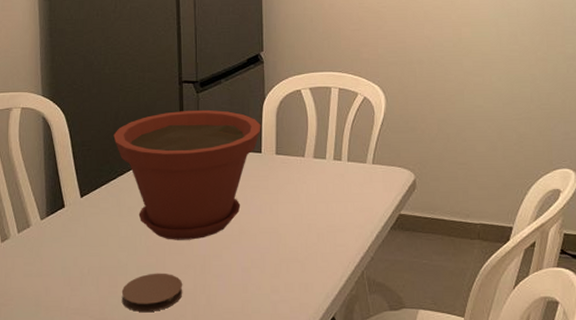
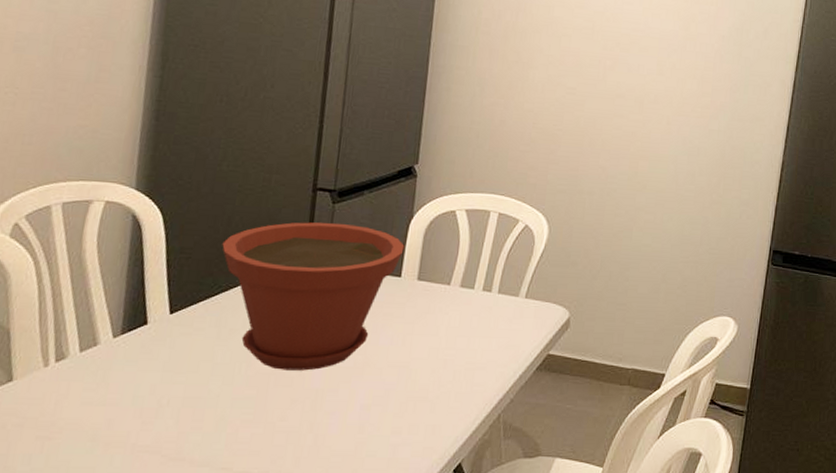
coaster: present [121,273,183,313] -> none [207,407,287,453]

